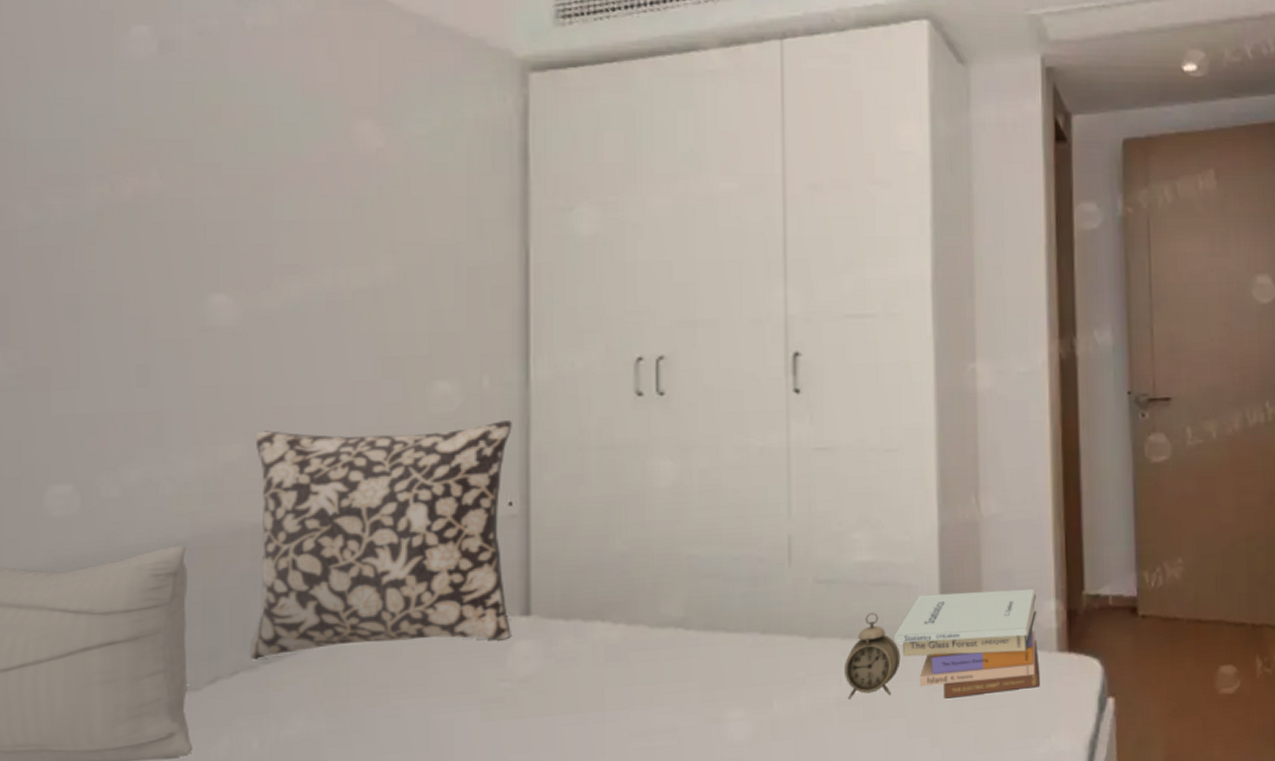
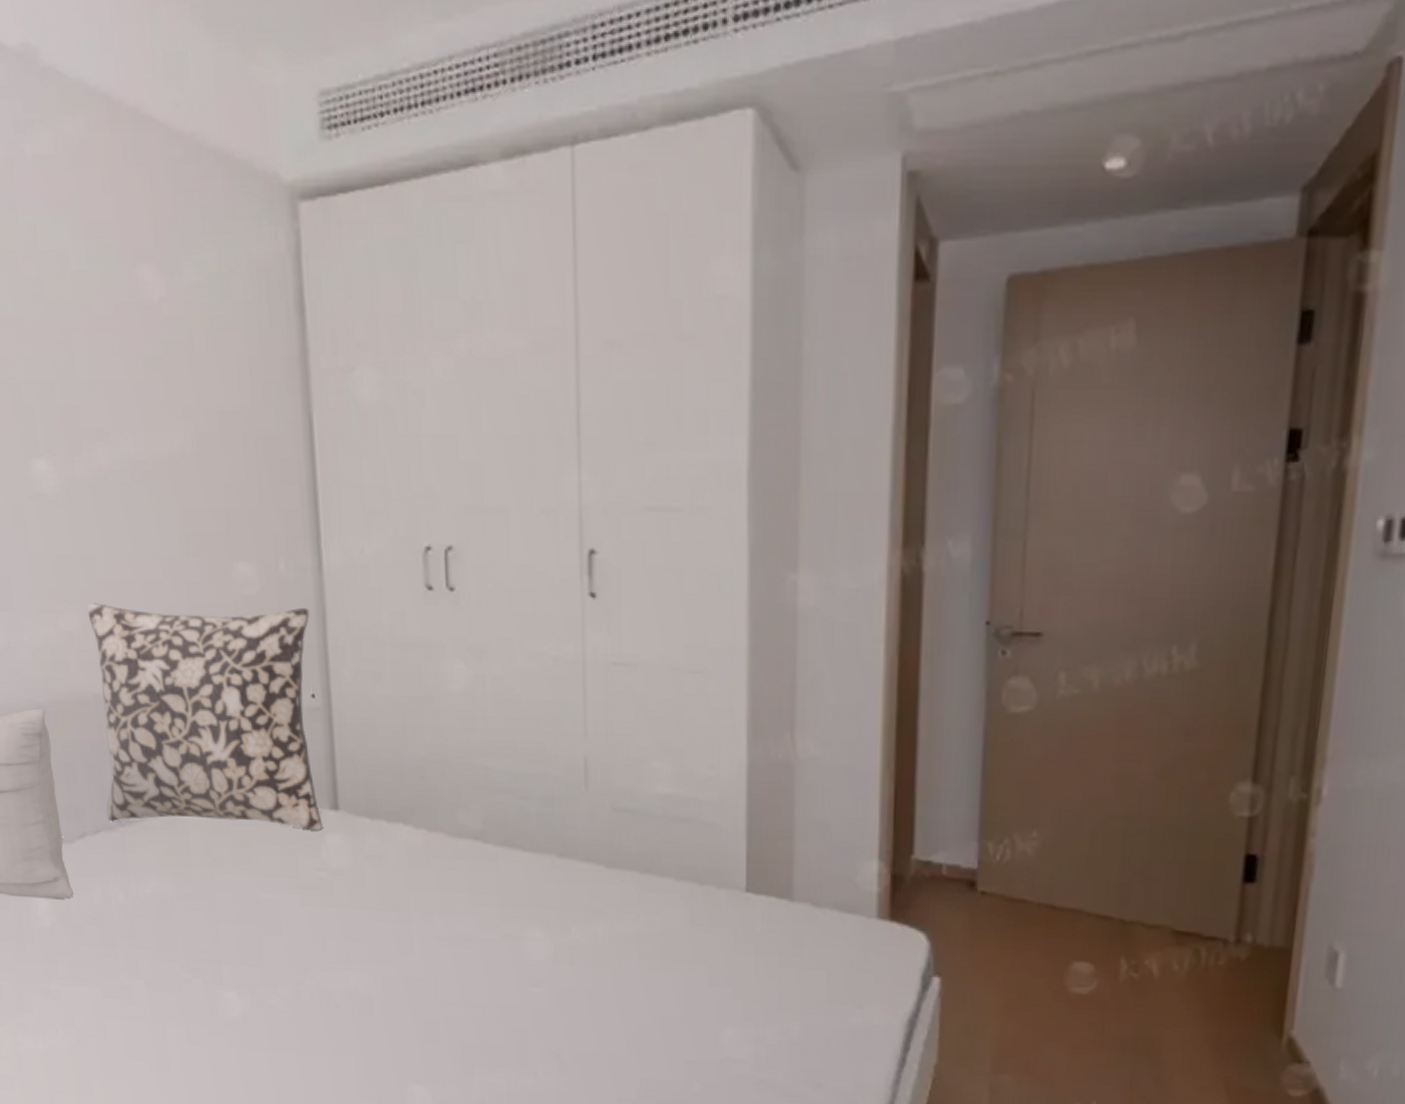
alarm clock: present [843,612,901,699] -> none [642,849,702,938]
books: present [893,588,1041,699] -> none [695,837,857,954]

